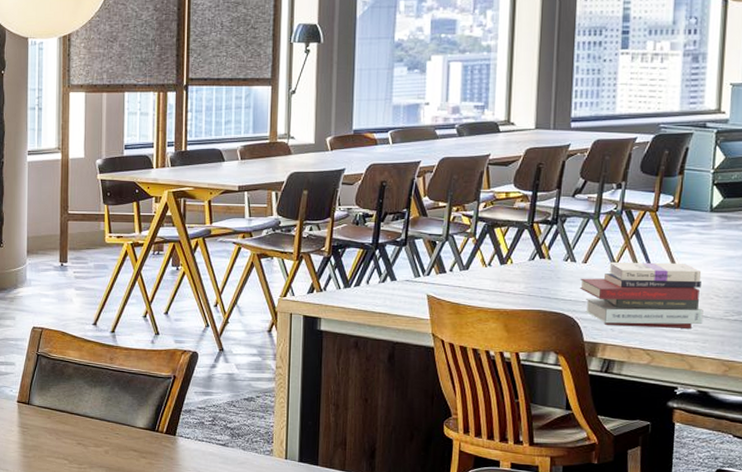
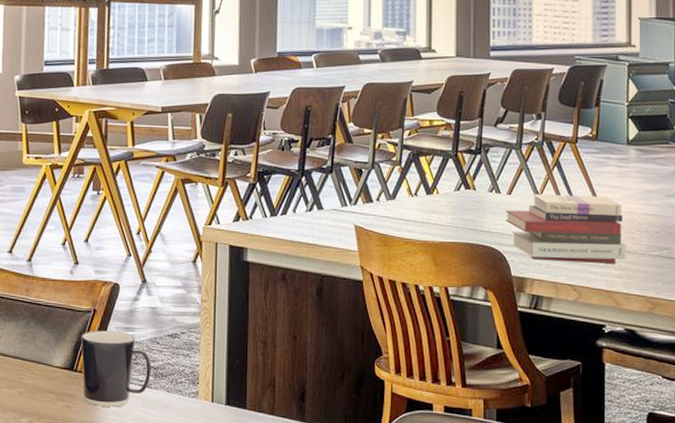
mug: none [161,394,228,464] -> present [80,330,151,407]

